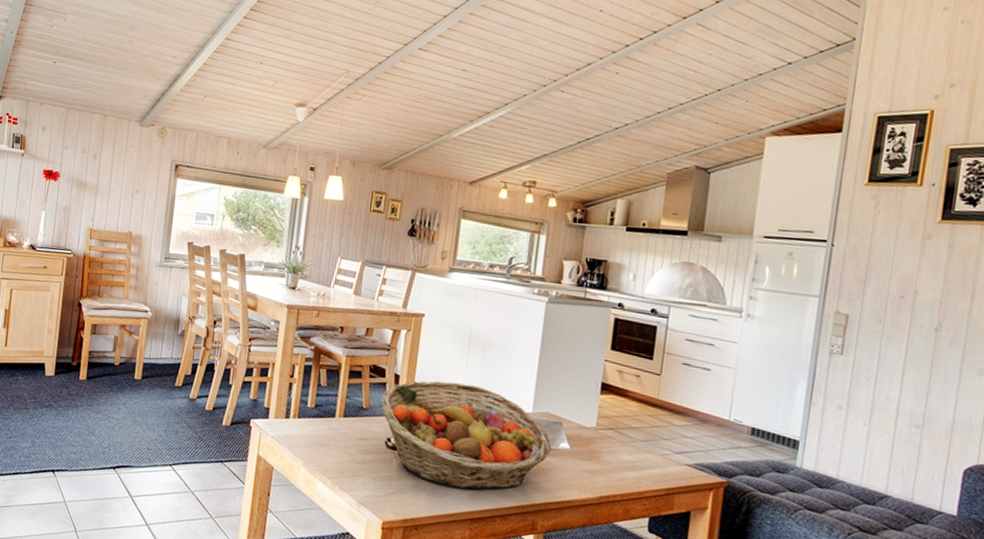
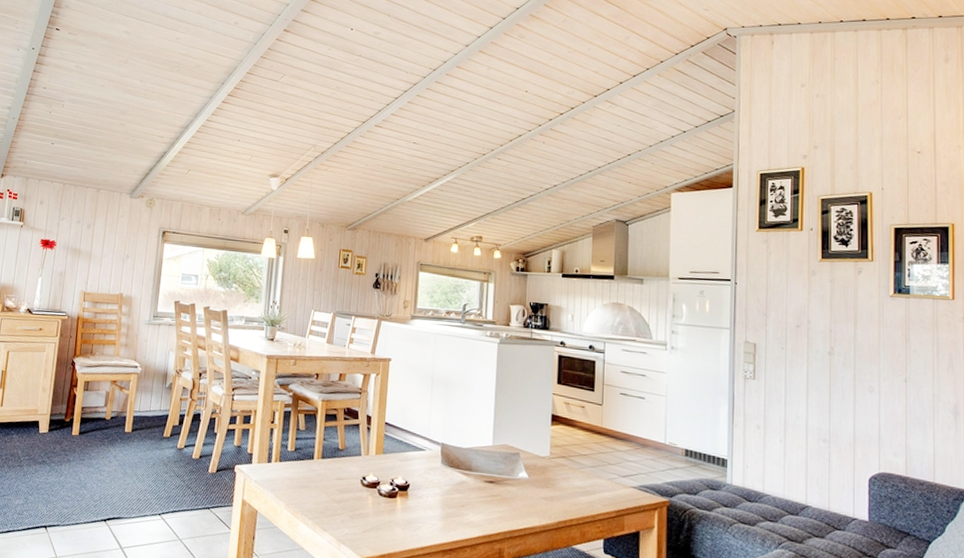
fruit basket: present [381,381,552,490] -> none [355,420,512,522]

